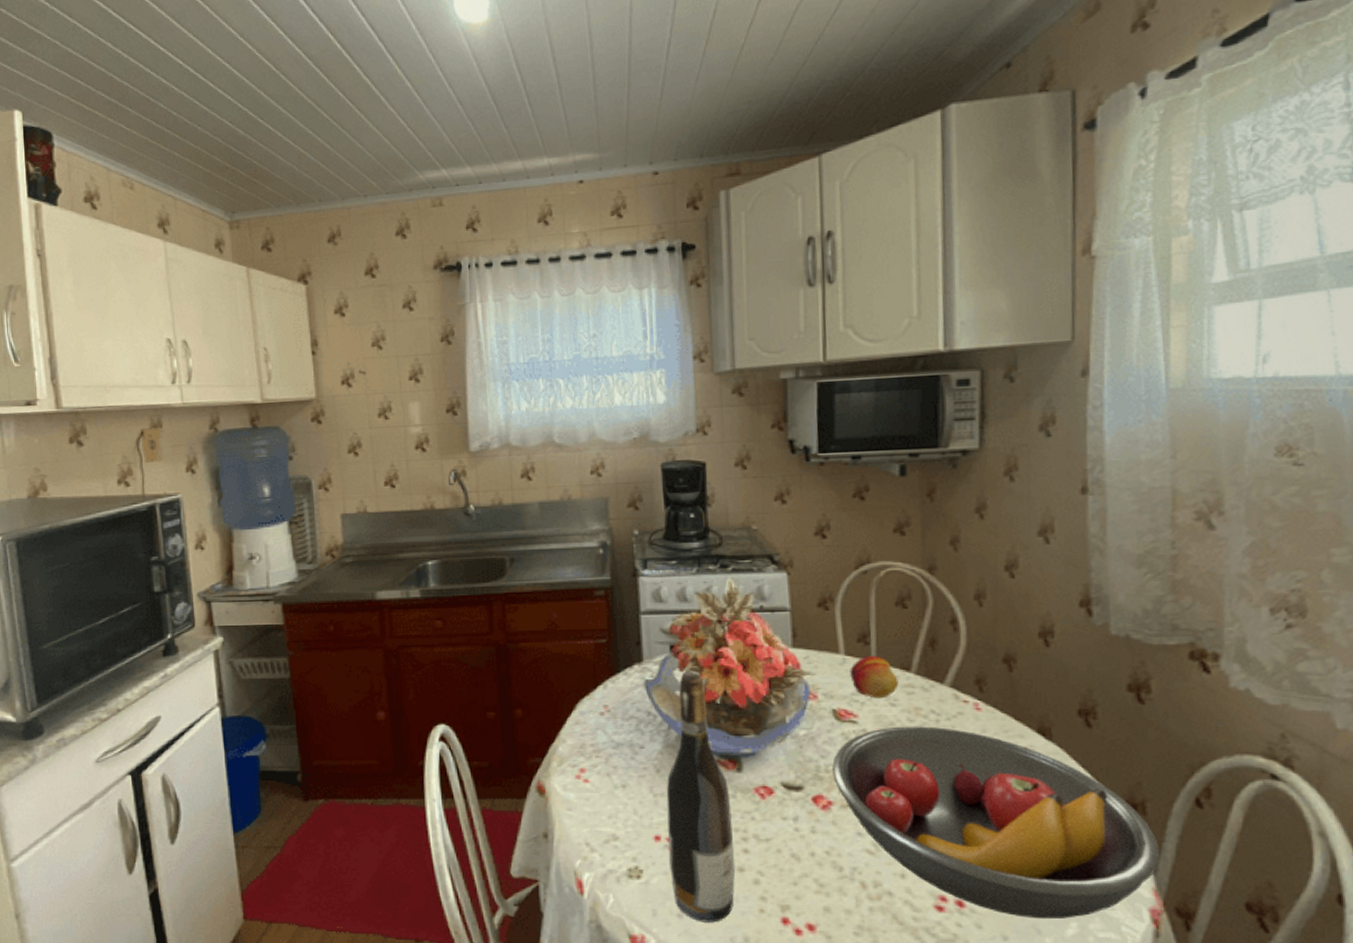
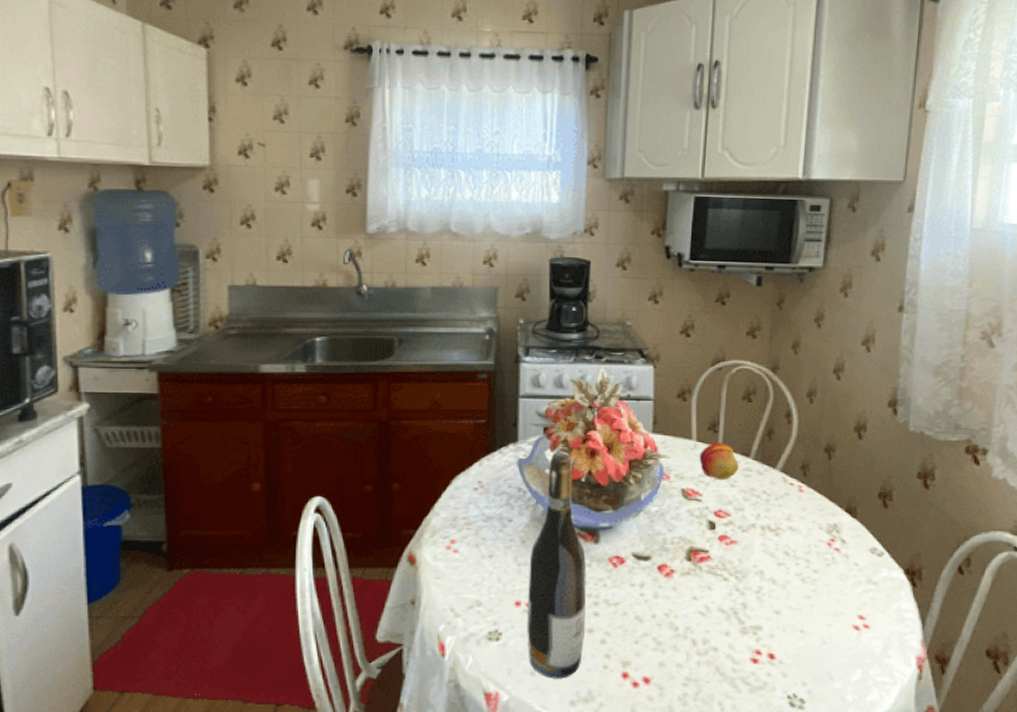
fruit bowl: present [832,726,1161,920] -> none [677,504,929,668]

